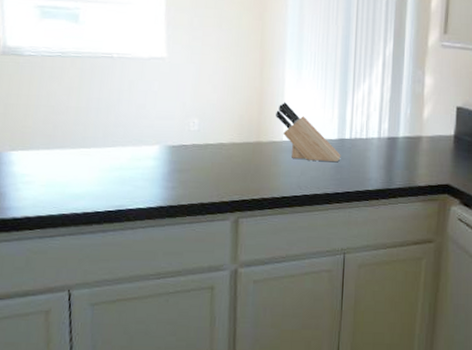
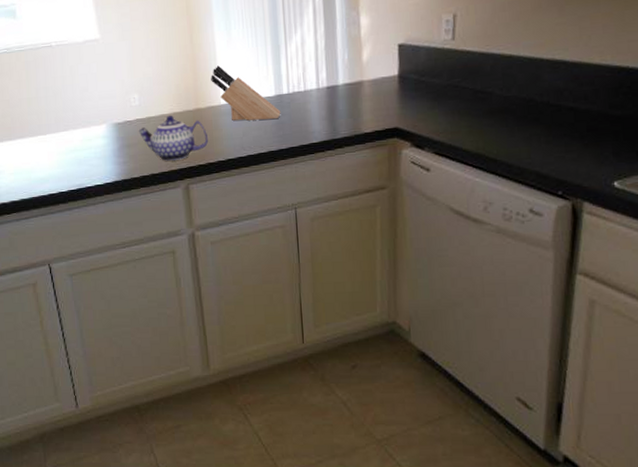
teapot: none [193,144,266,192] -> present [138,115,209,161]

